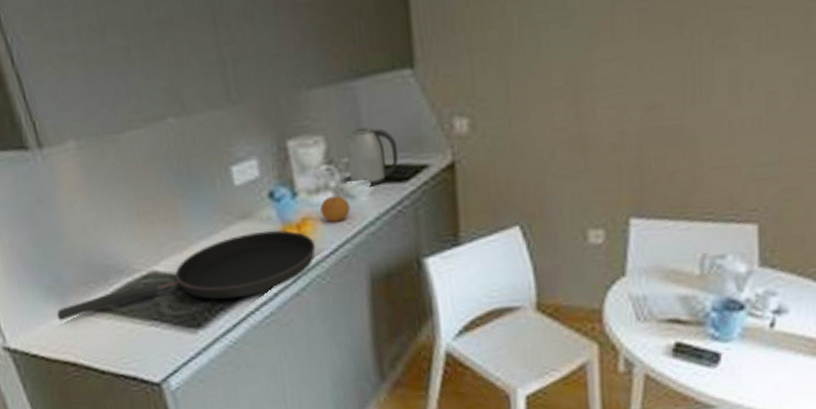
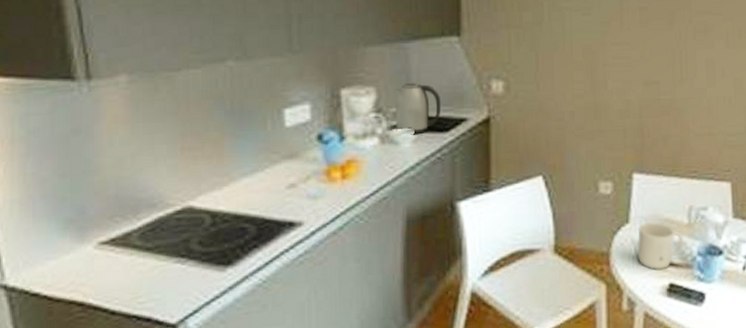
frying pan: present [56,230,316,321] -> none [71,170,358,257]
fruit: present [320,195,351,222] -> none [365,141,394,165]
mug: none [635,273,695,328] -> present [637,221,684,270]

